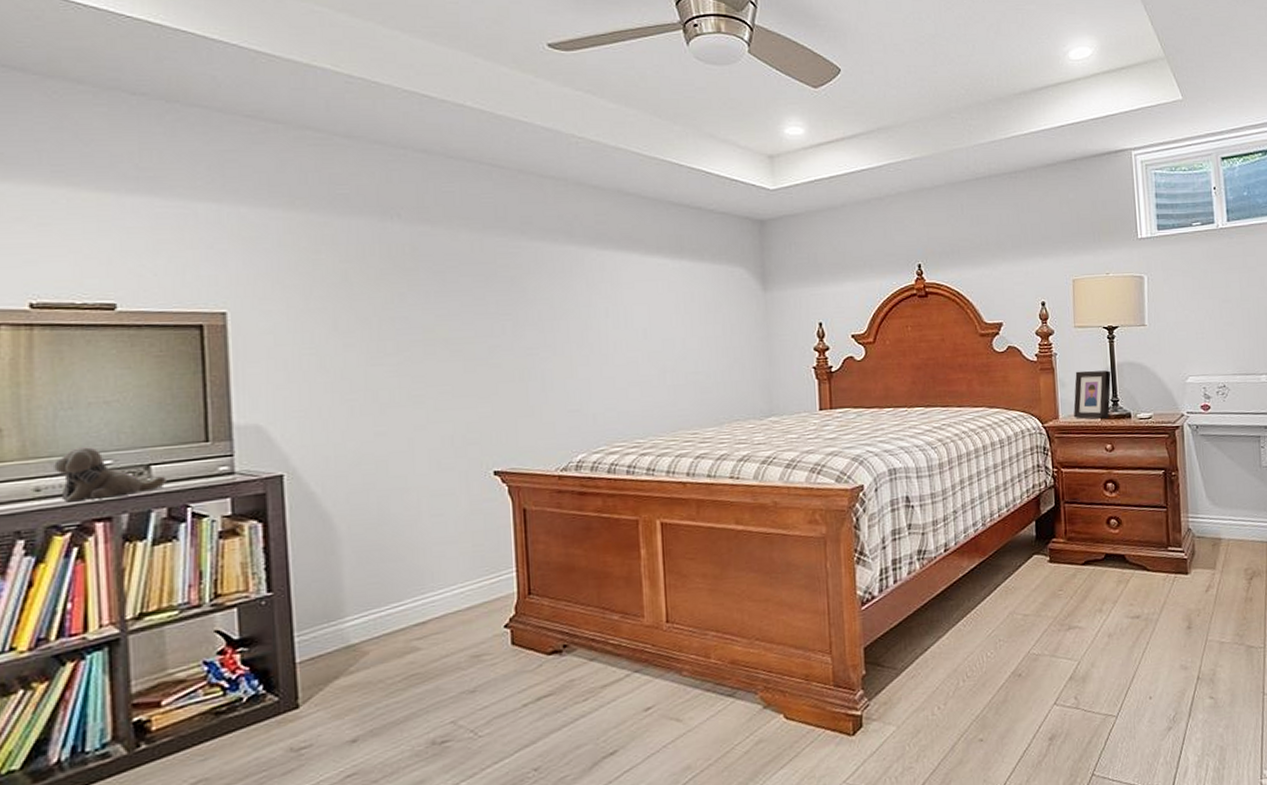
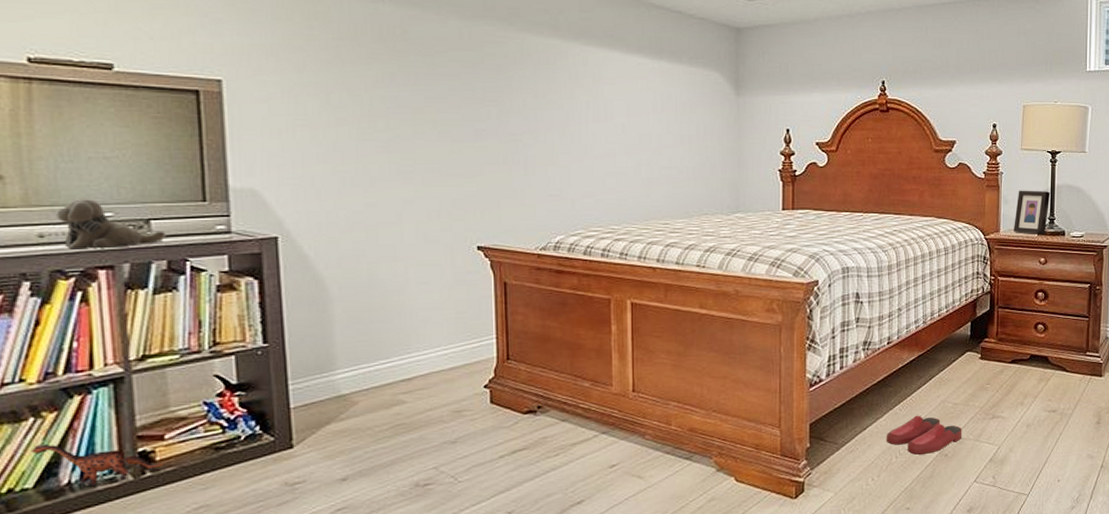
toy dinosaur: none [20,719,159,764] -> present [32,444,163,486]
slippers: none [950,630,1036,677] -> present [886,415,962,455]

